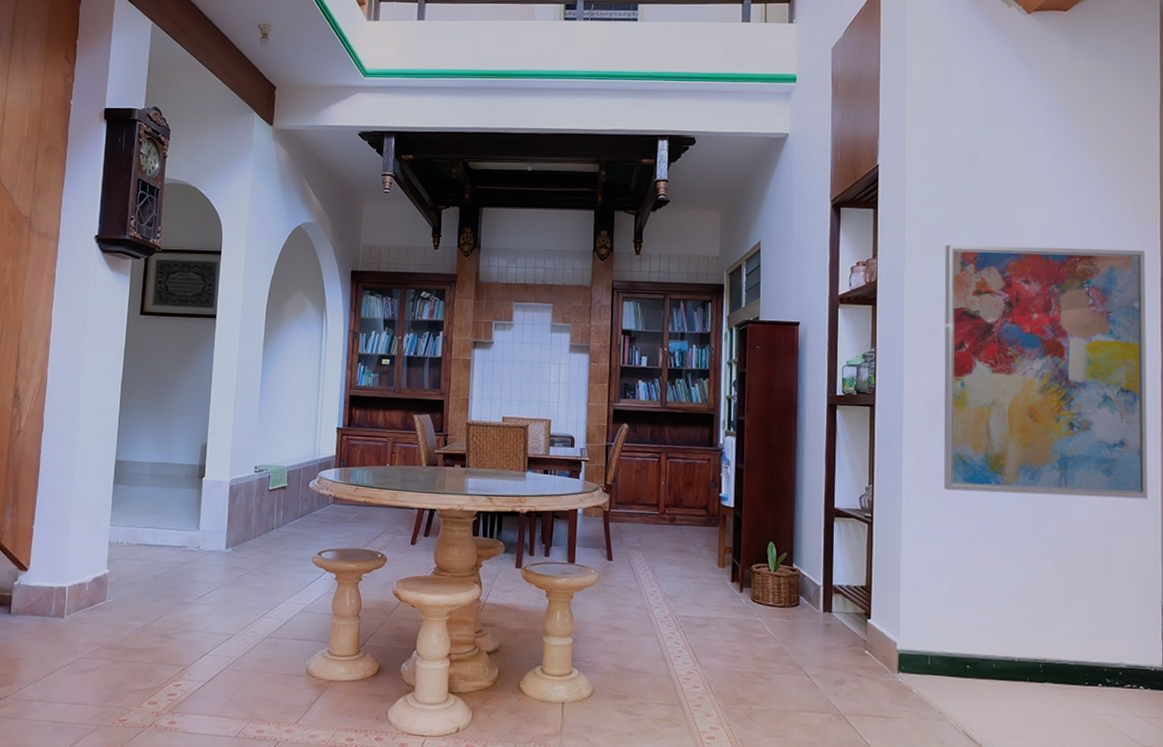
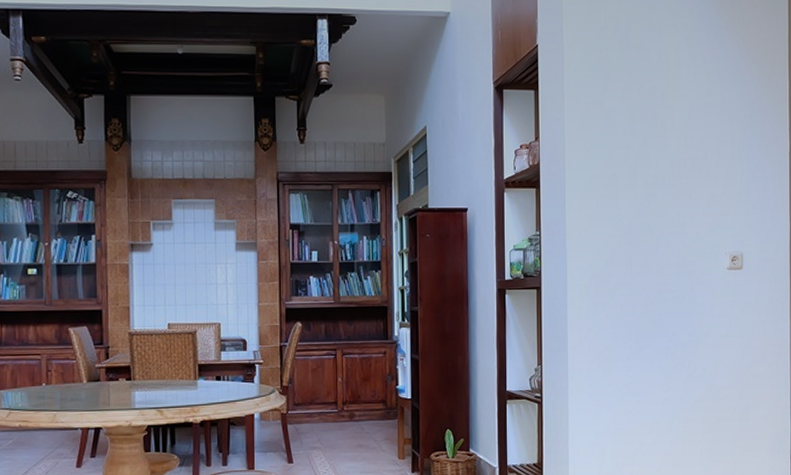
wall art: present [943,244,1148,499] -> none [601,125,779,366]

